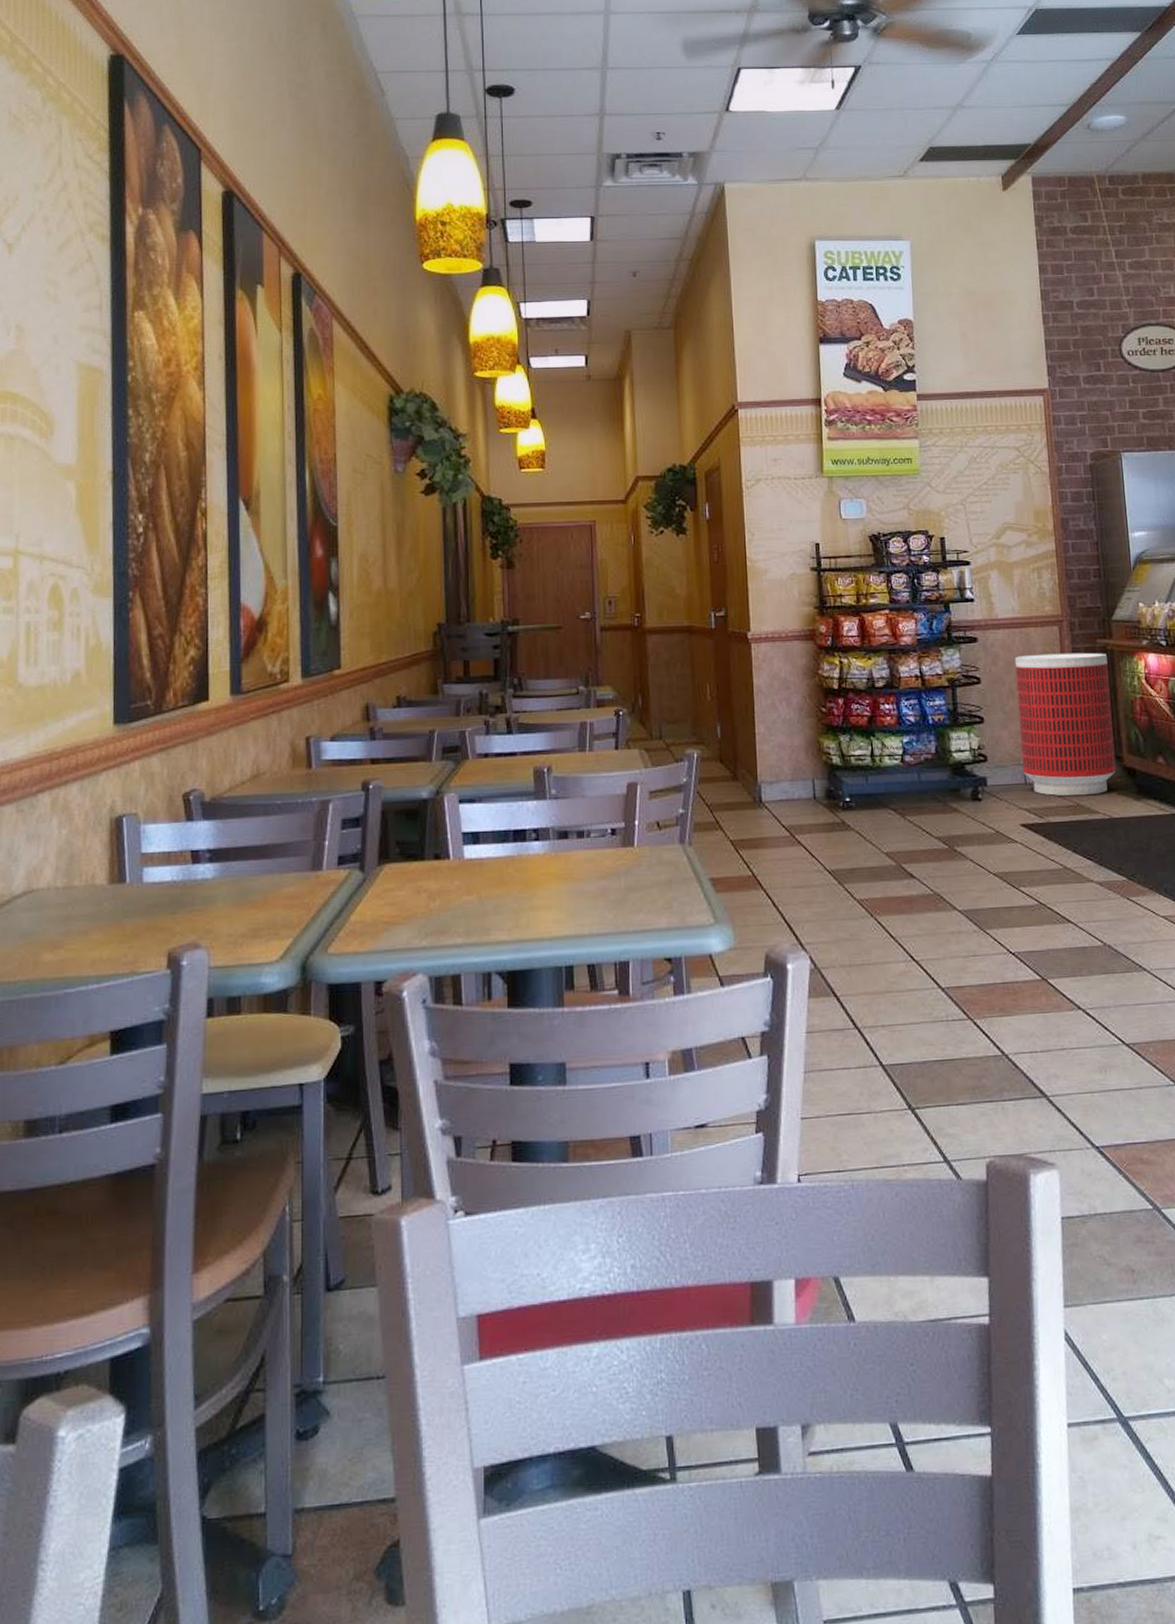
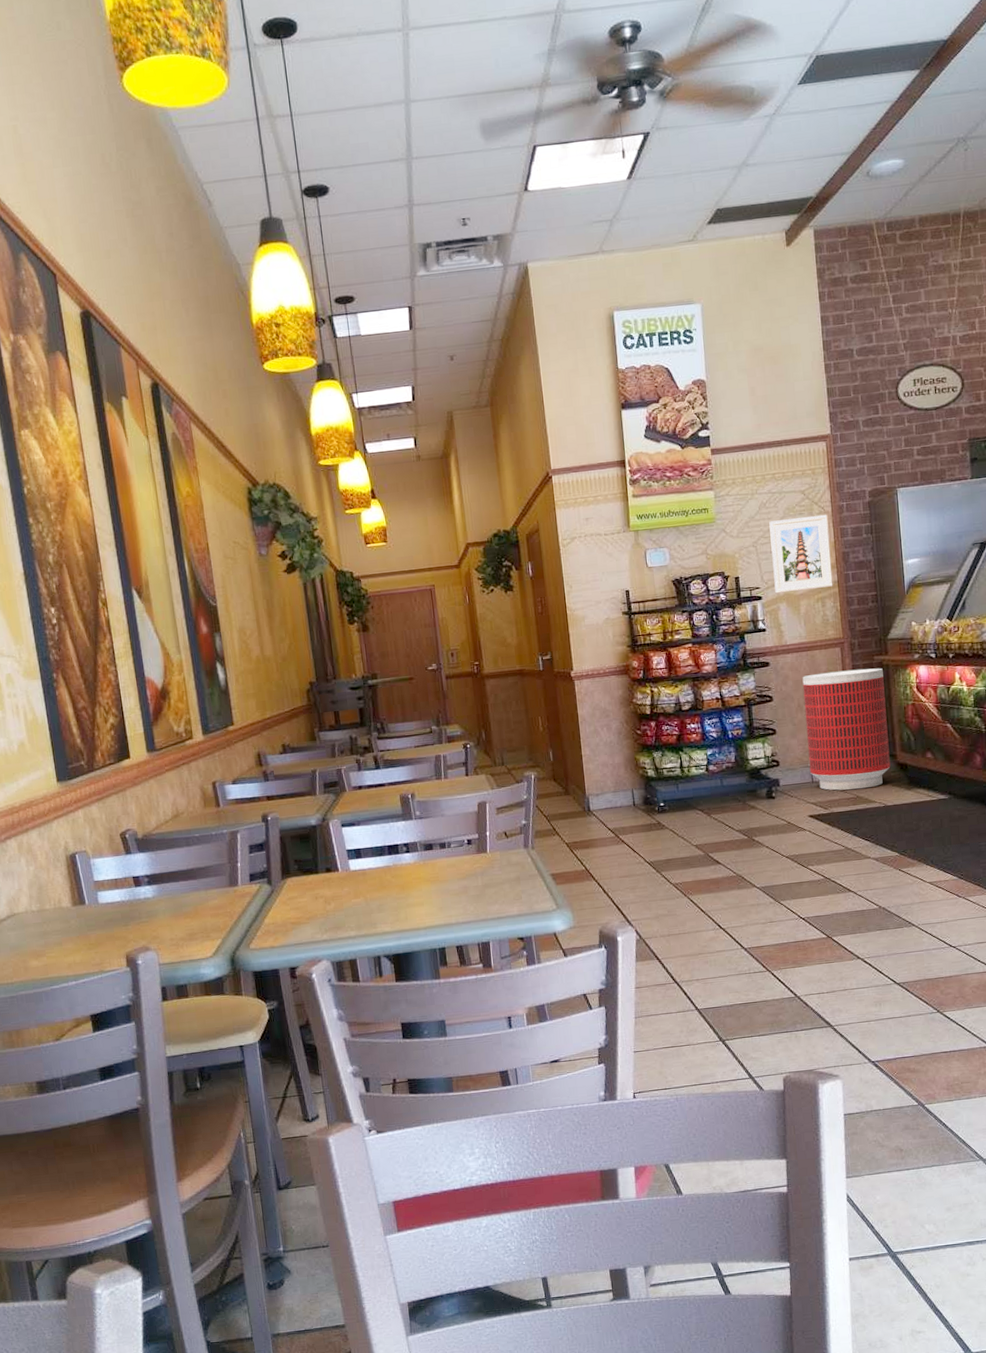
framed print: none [980,475,1051,559] -> present [769,514,833,594]

